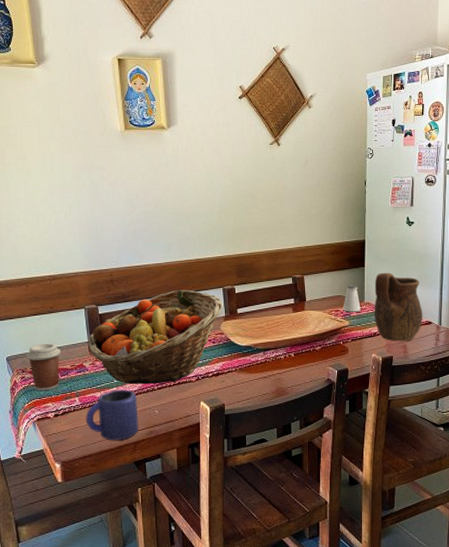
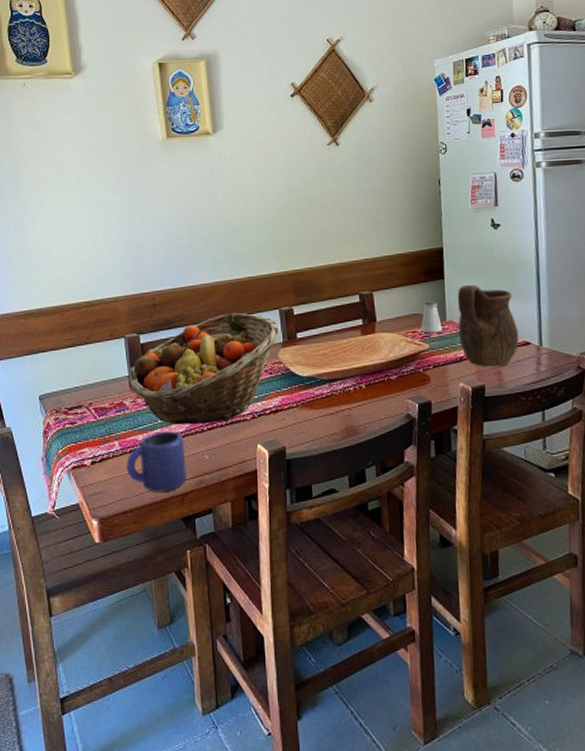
coffee cup: present [26,343,61,391] -> none [60,378,99,435]

